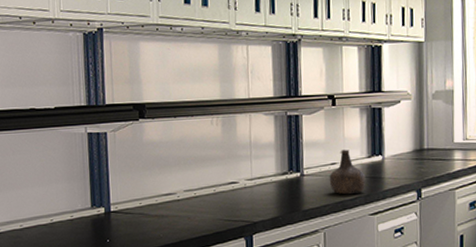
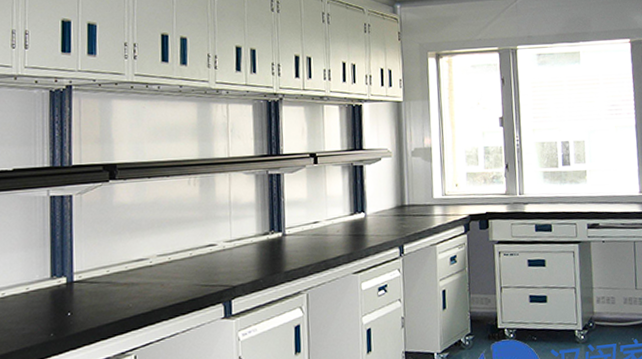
bottle: present [329,150,366,195] -> none [311,208,349,254]

